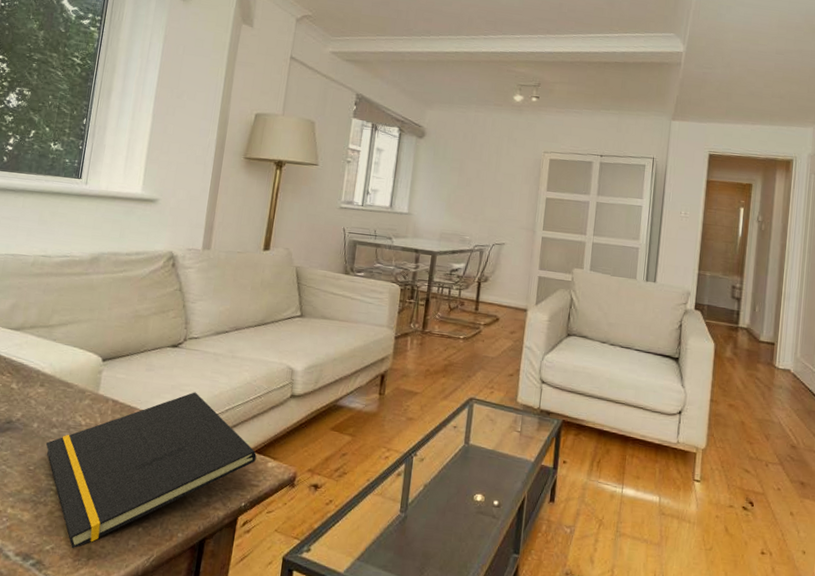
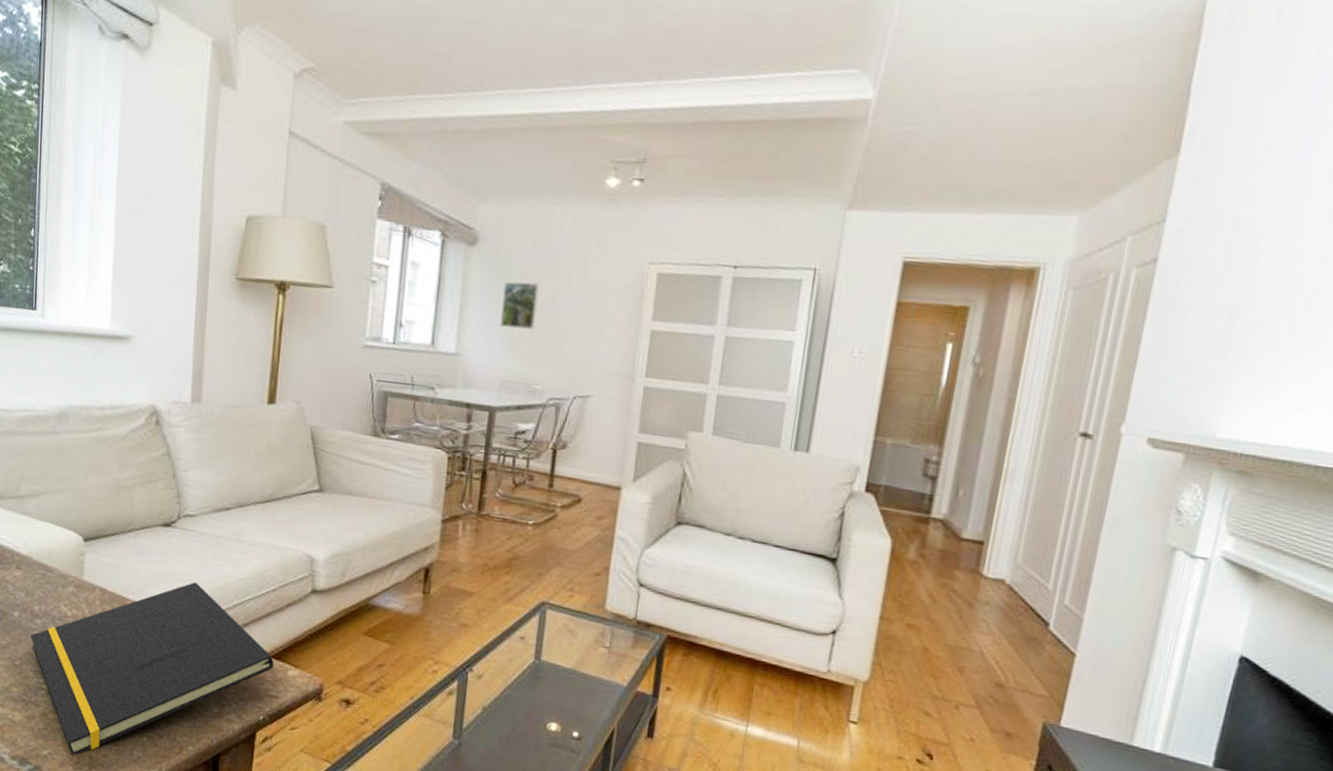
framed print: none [440,163,468,197] -> present [500,281,540,329]

